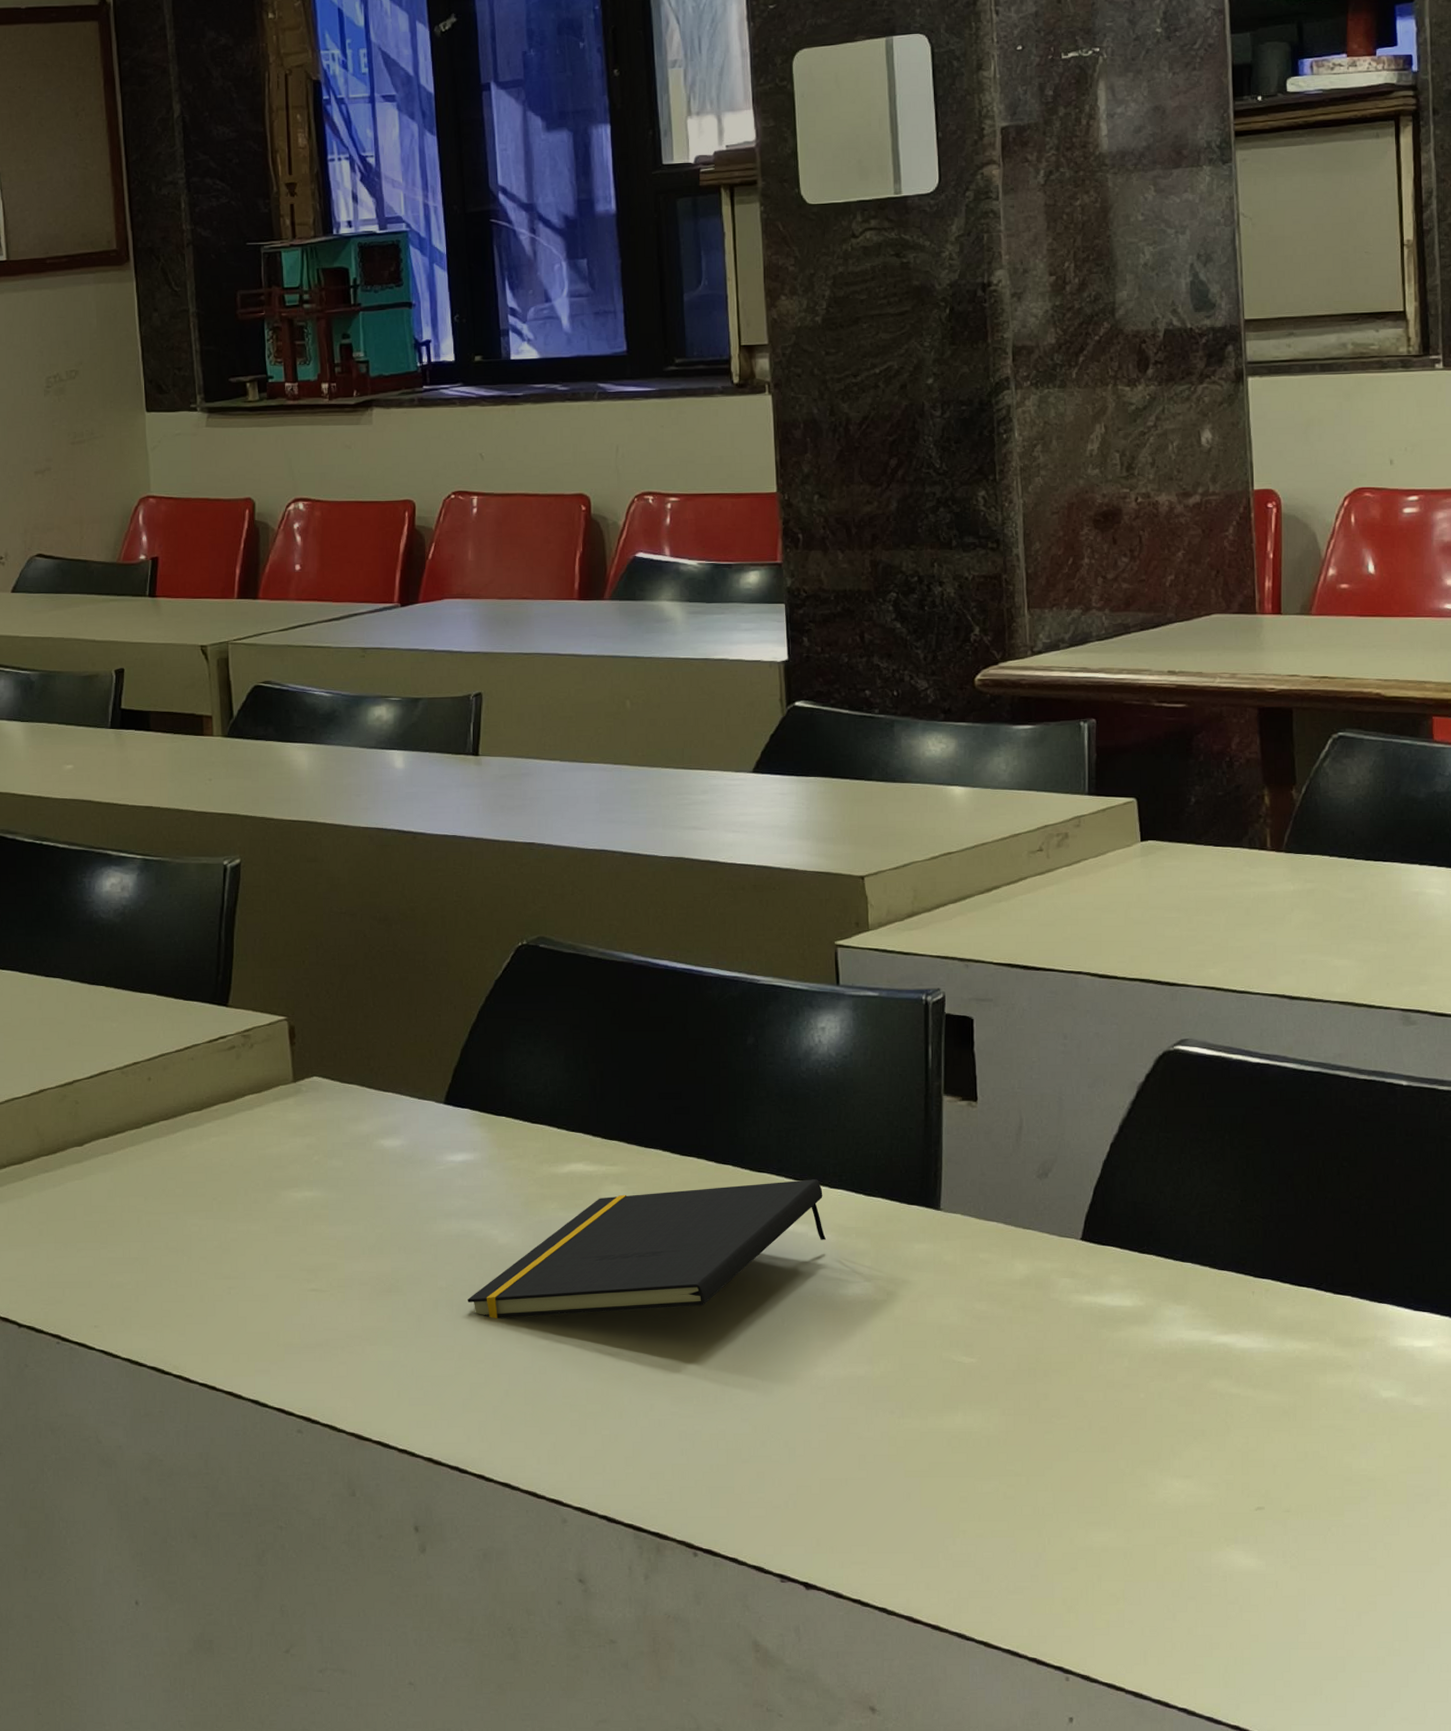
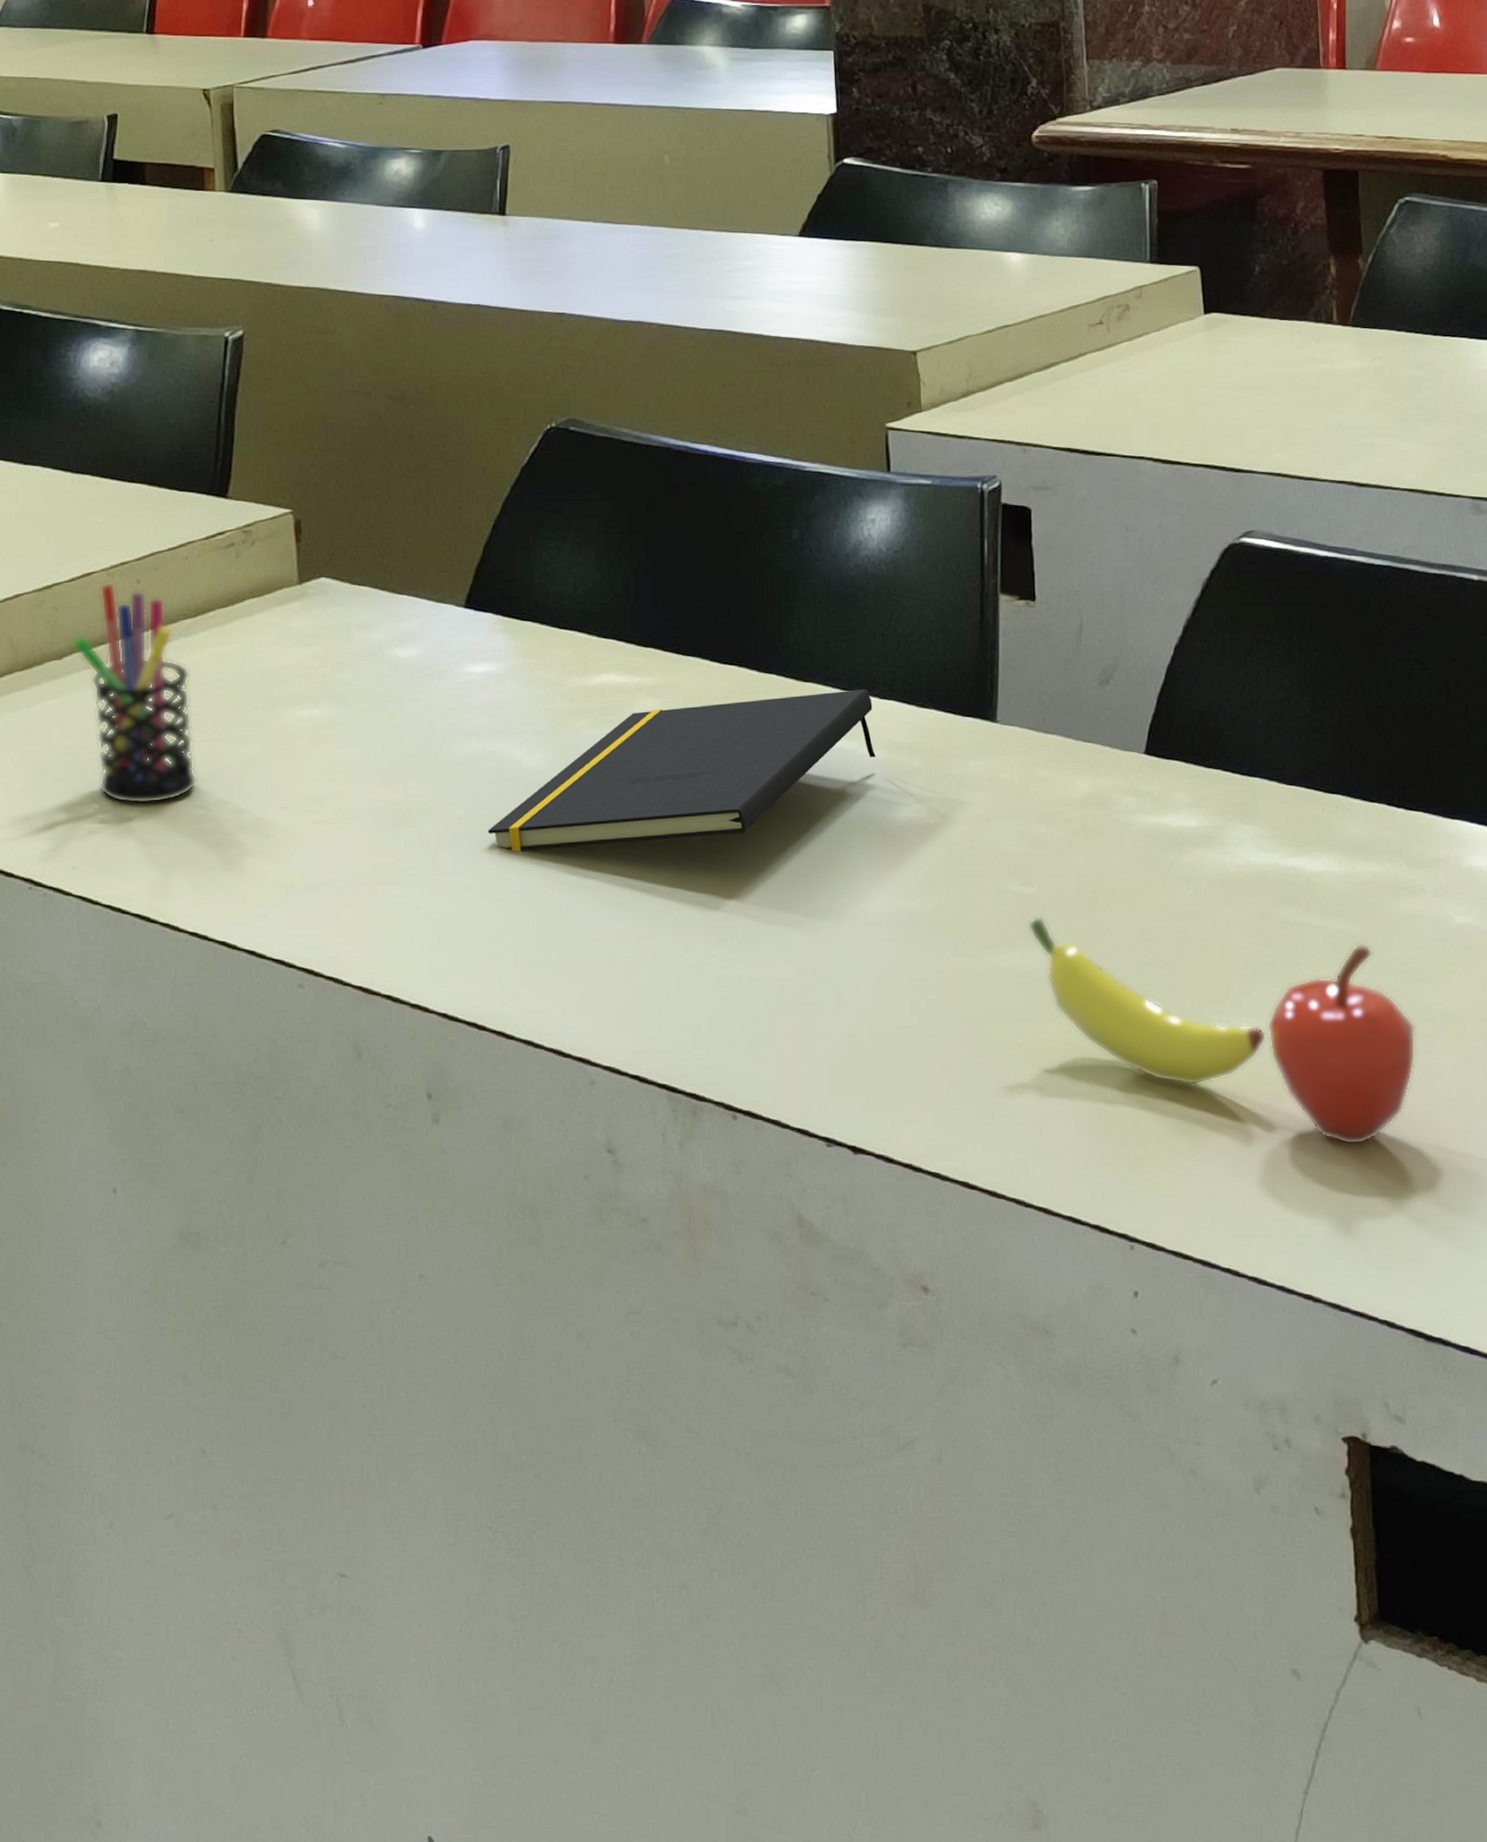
pen holder: none [91,1079,204,1272] -> present [72,582,197,804]
fruit: none [969,1383,1342,1594] -> present [1028,915,1416,1145]

